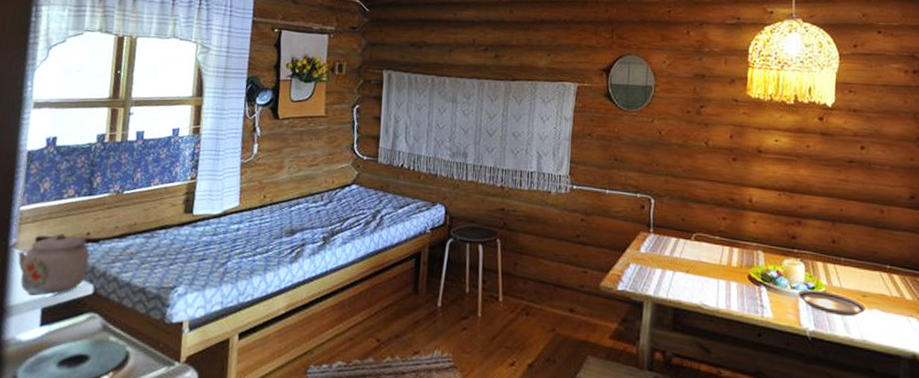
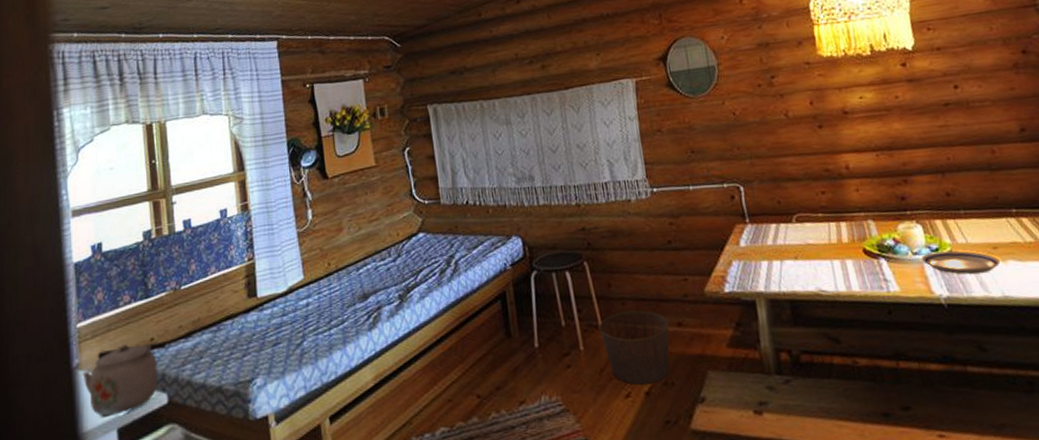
basket: none [498,289,564,358] -> present [597,310,670,385]

